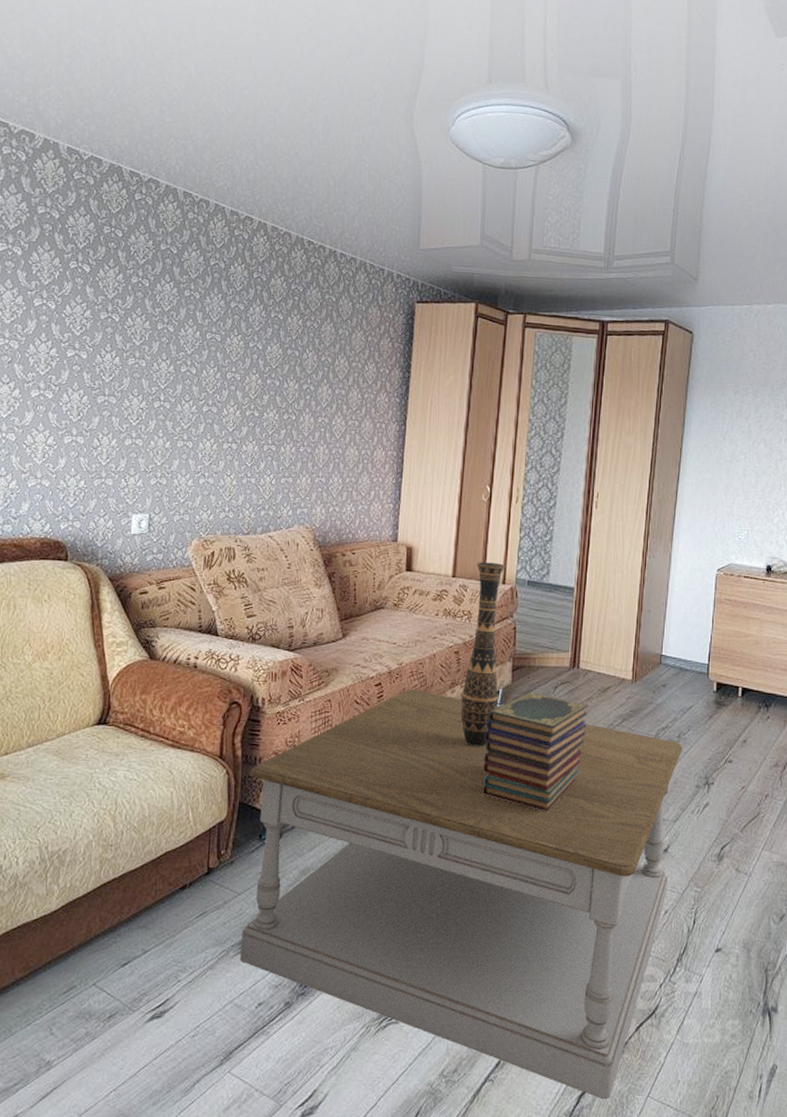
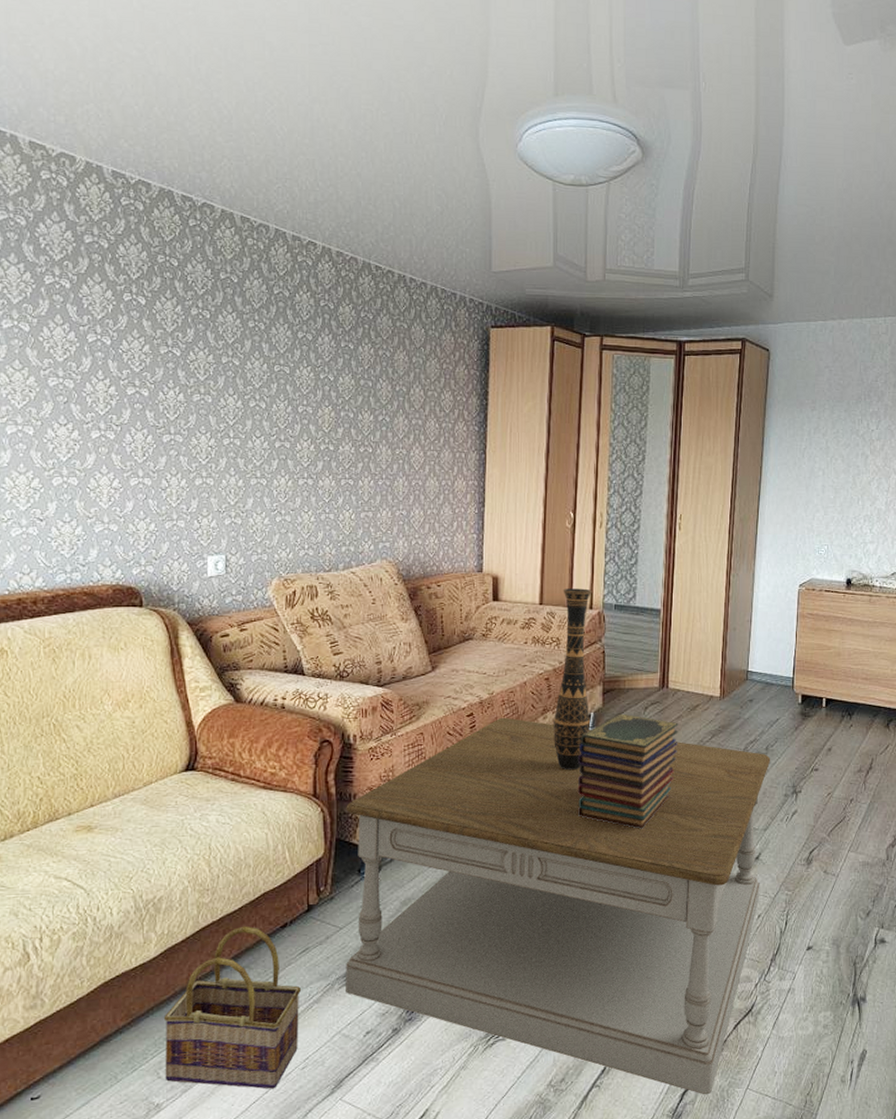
basket: none [57,884,196,1055] -> present [163,926,301,1089]

